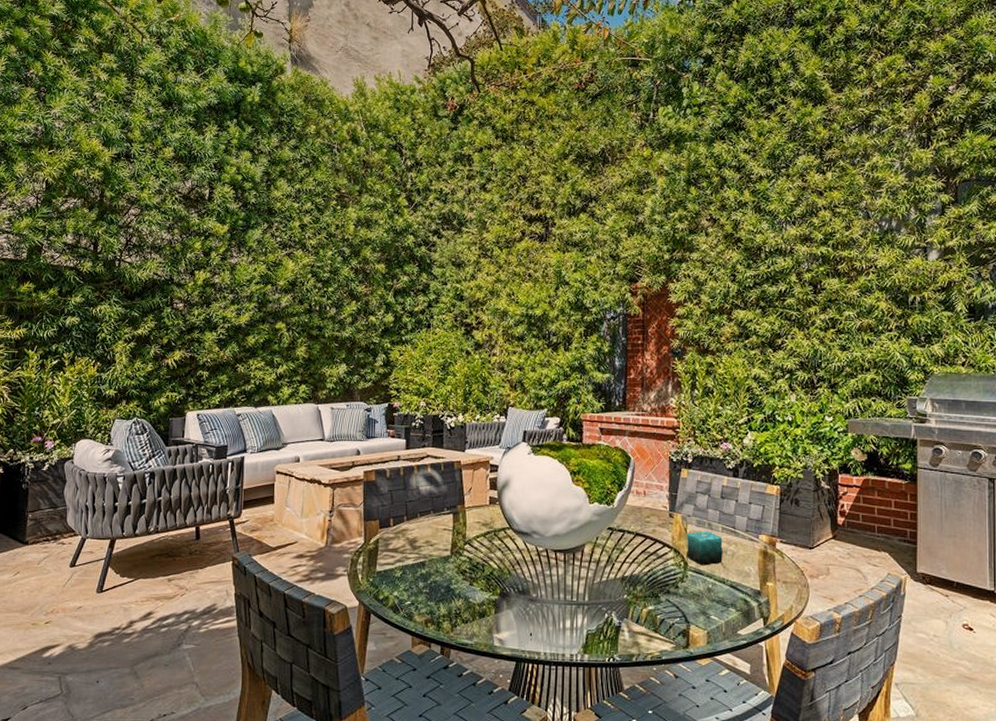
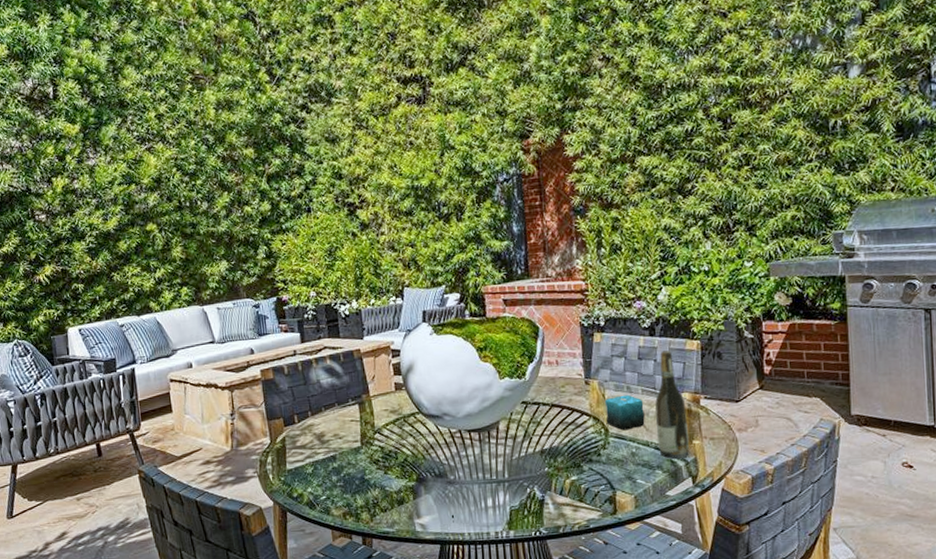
wine bottle: none [733,492,764,599] -> present [655,350,690,459]

